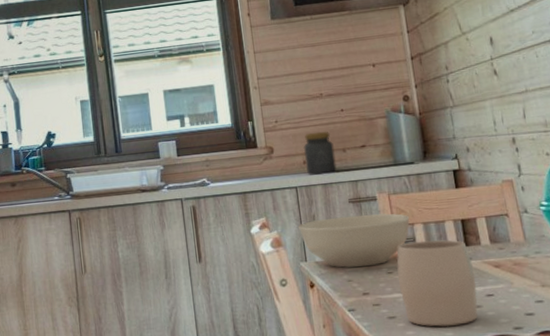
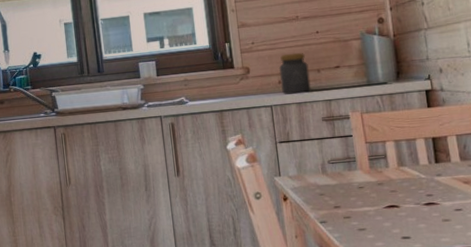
bowl: present [297,213,410,268] -> none [272,131,382,182]
mug: present [396,239,478,327] -> none [368,156,446,239]

